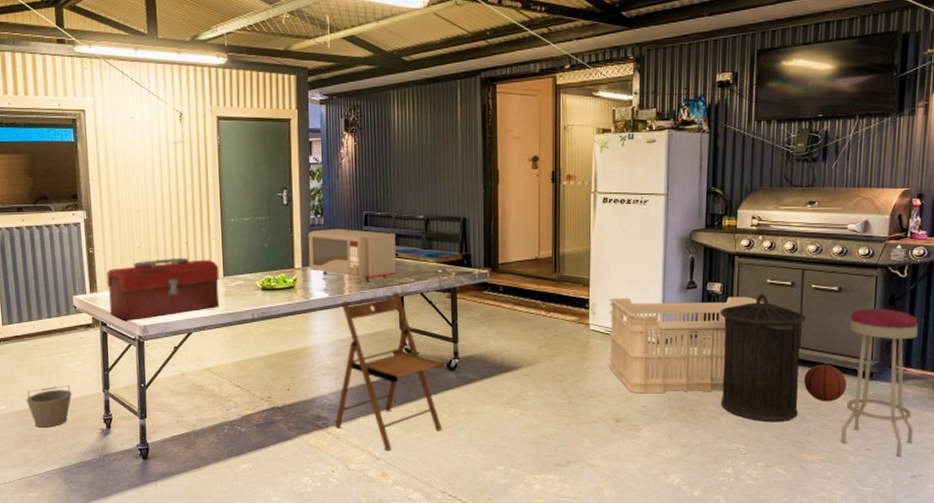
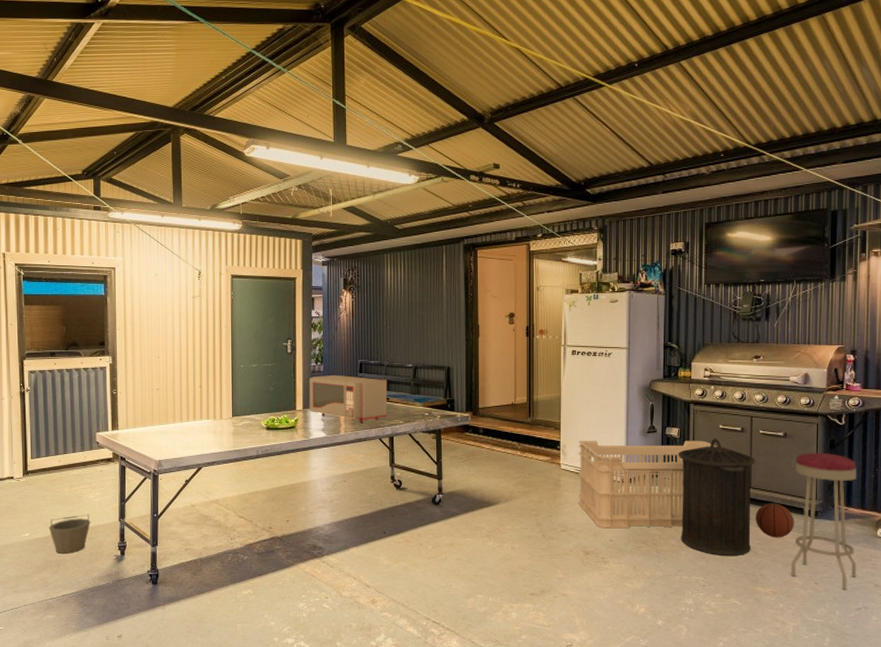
toolbox: present [107,257,220,322] -> none [128,399,229,457]
folding chair: present [334,292,444,451] -> none [329,432,430,579]

